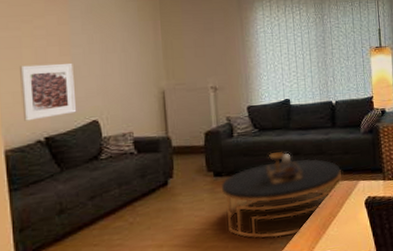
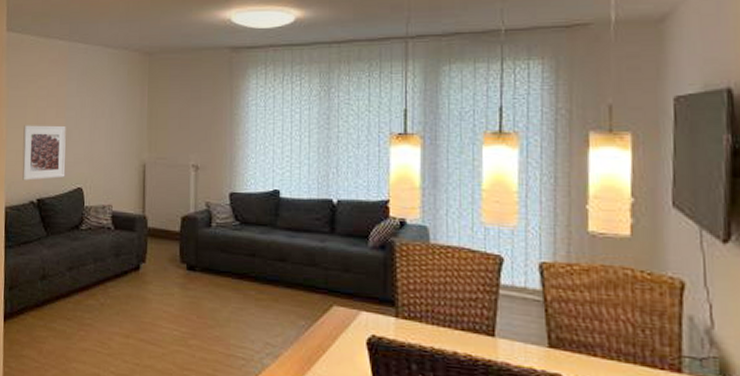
coffee table: present [220,152,342,239] -> none [193,254,339,362]

